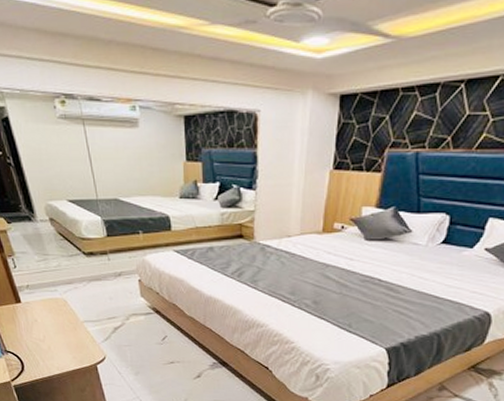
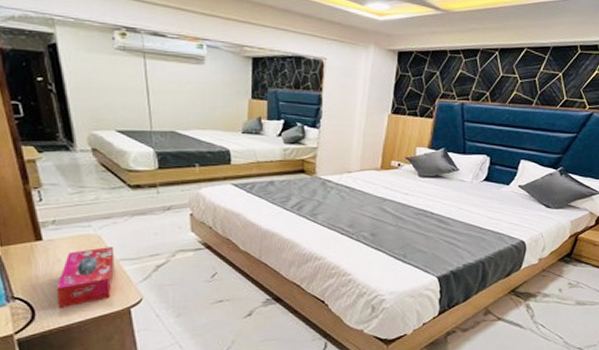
tissue box: none [37,310,80,362] -> present [56,247,115,309]

